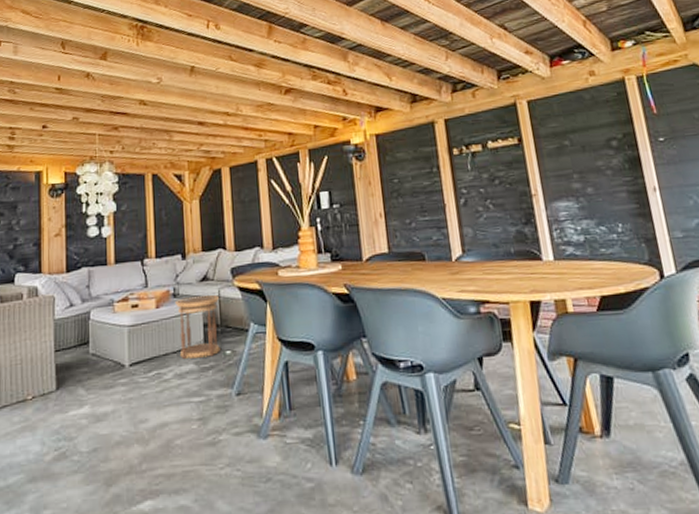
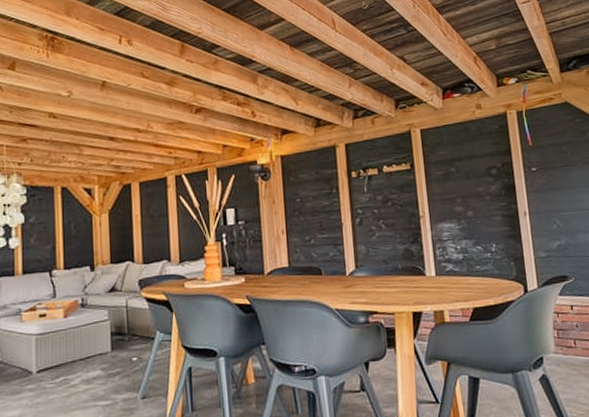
side table: present [175,295,220,359] -> none [84,305,127,366]

